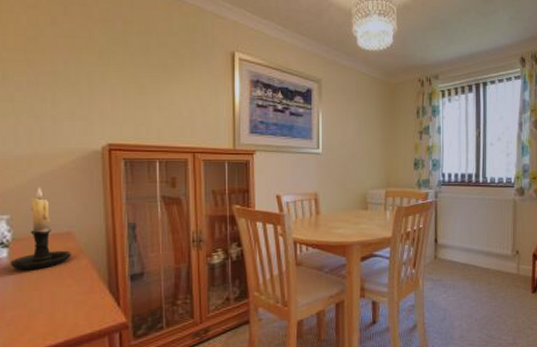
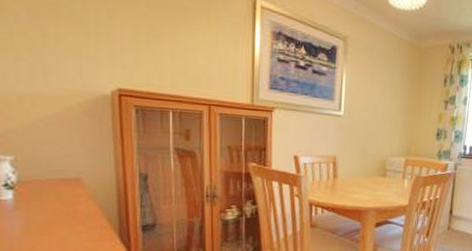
candle holder: present [10,186,71,271] -> none [16,128,80,214]

